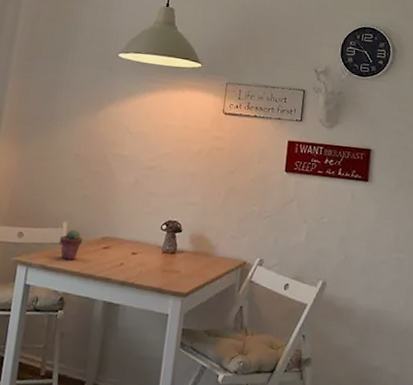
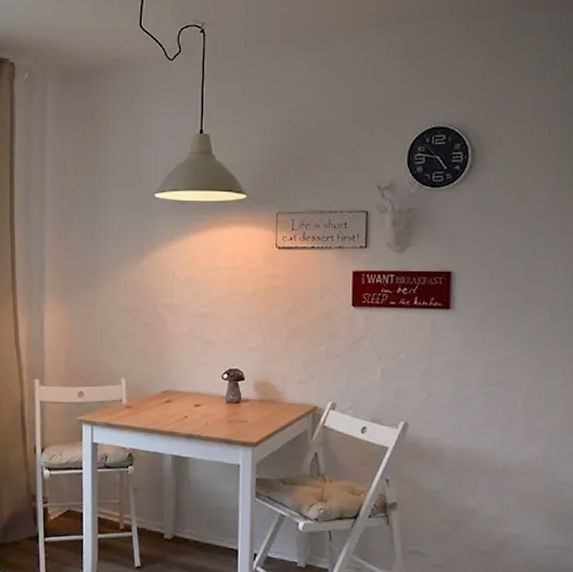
potted succulent: present [59,229,83,260] -> none [119,386,143,417]

